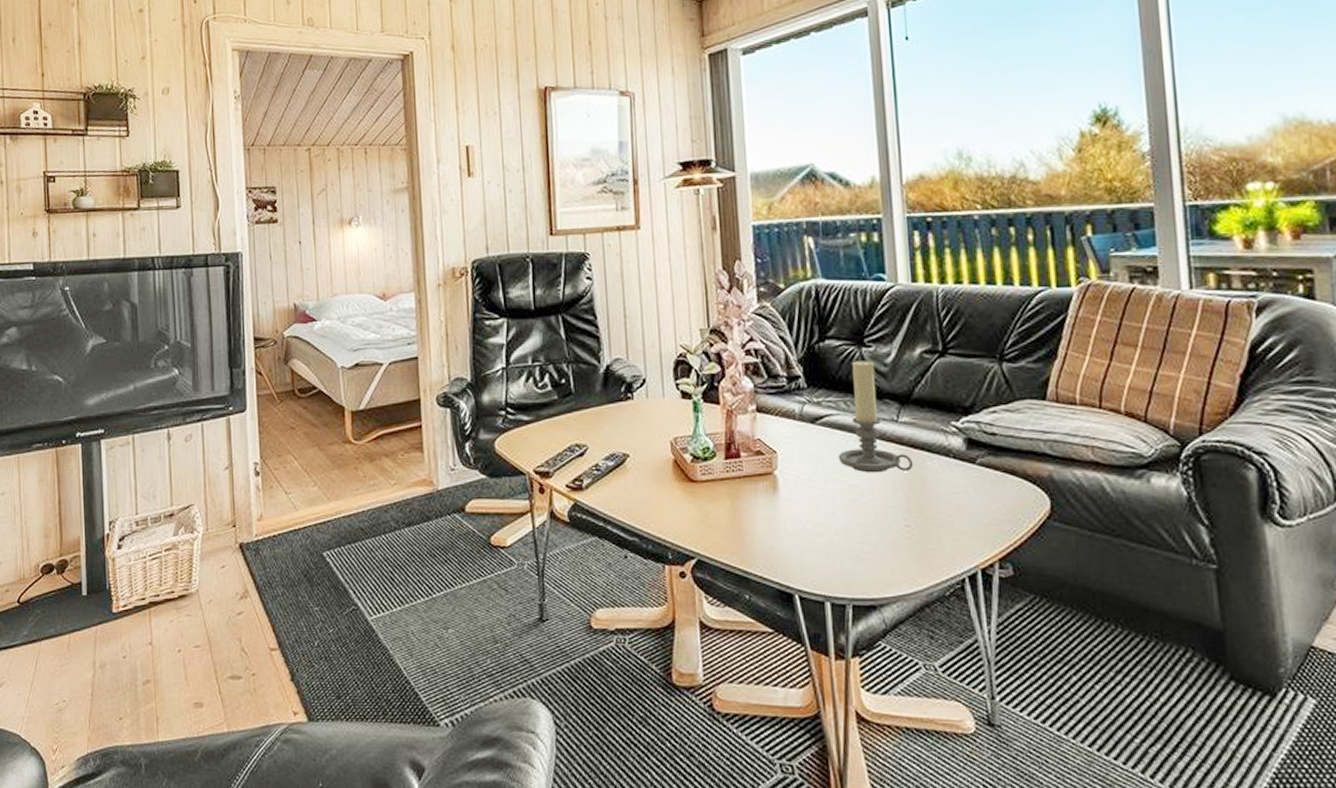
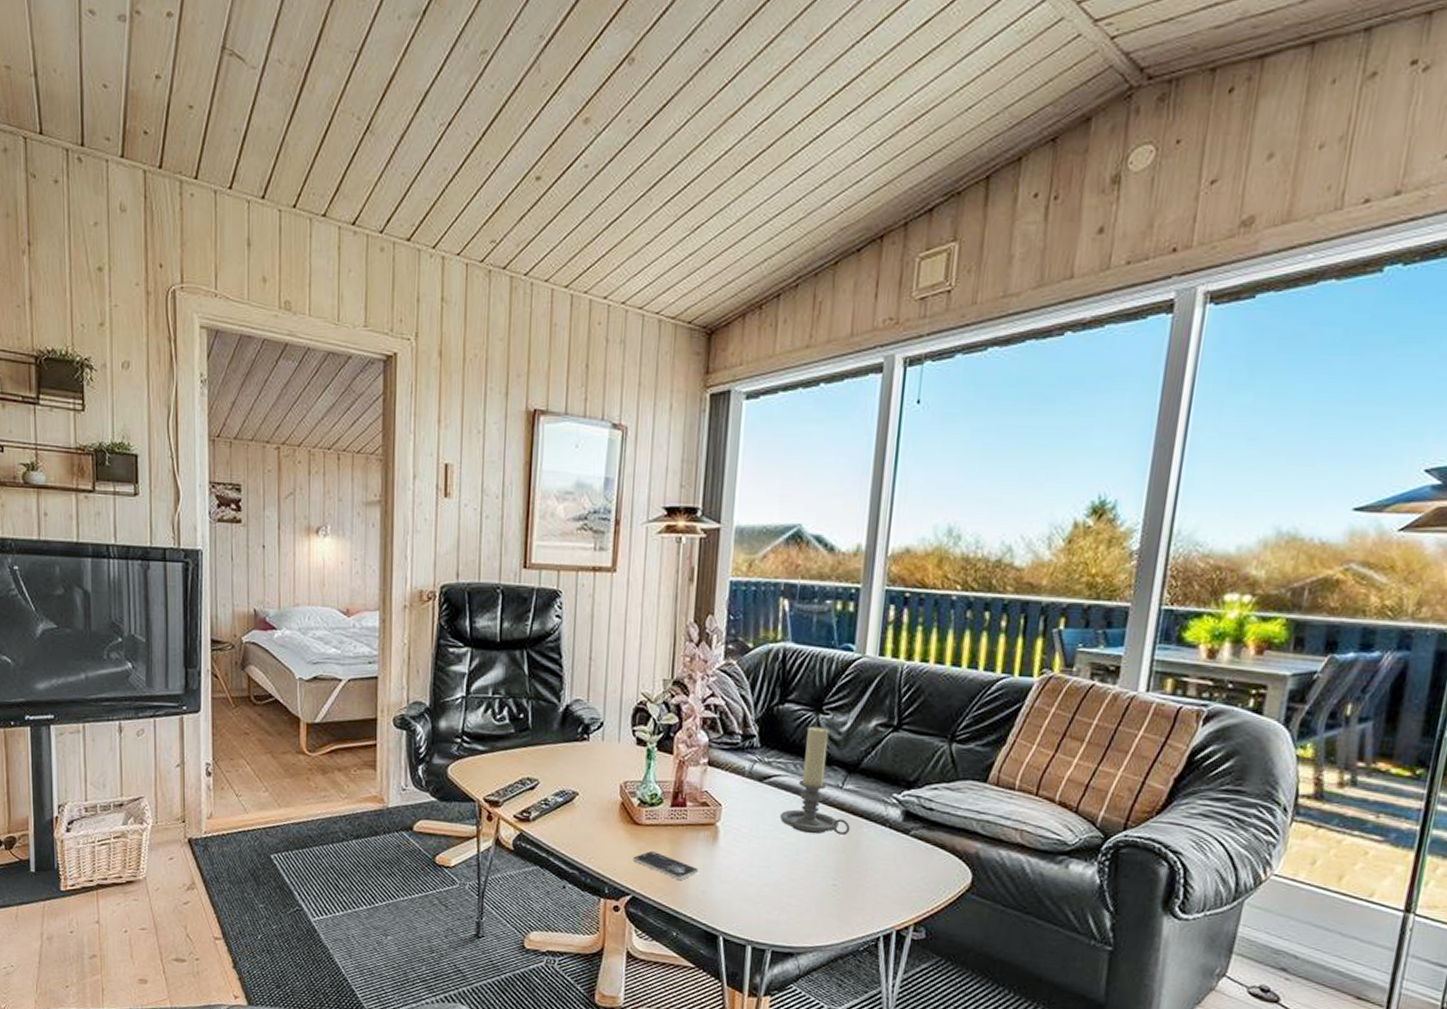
smartphone: none [693,508,764,536] -> present [632,850,699,880]

